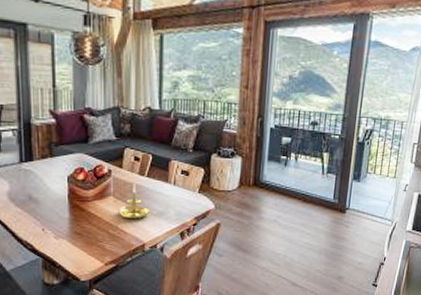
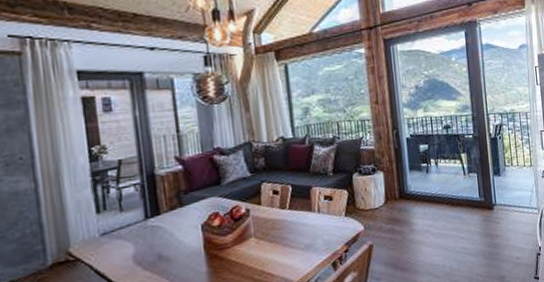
candle holder: present [118,184,151,220] -> none [262,219,297,259]

